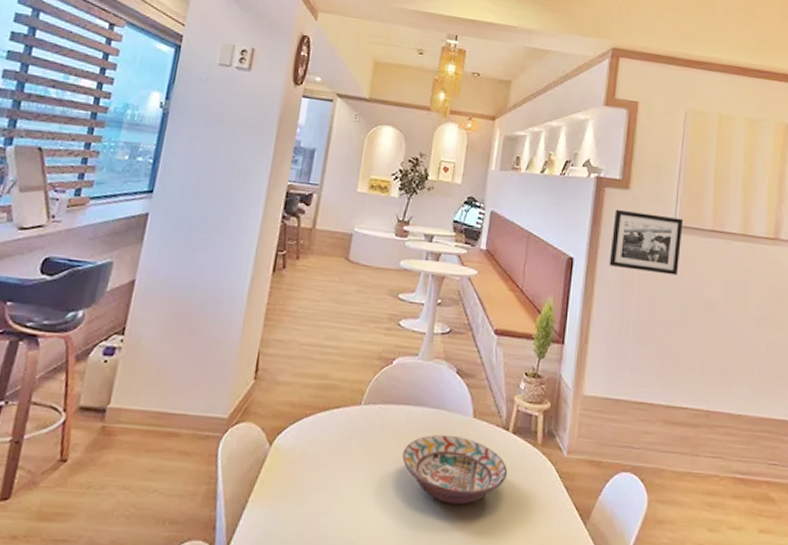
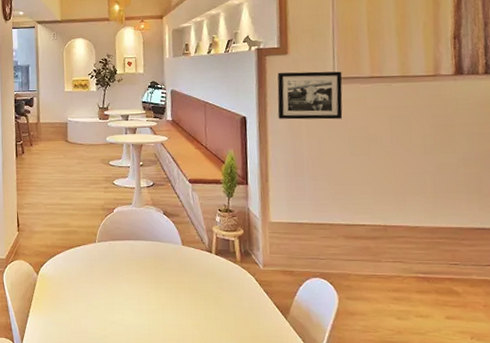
decorative bowl: present [402,434,508,505] -> none [132,259,216,308]

